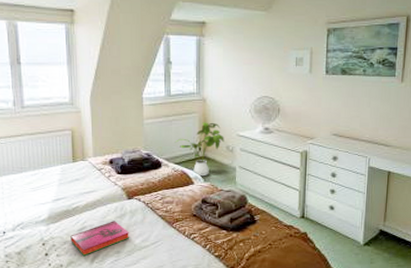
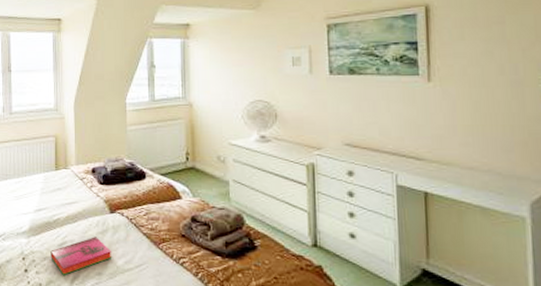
house plant: present [175,122,224,177] -> none [160,129,215,191]

